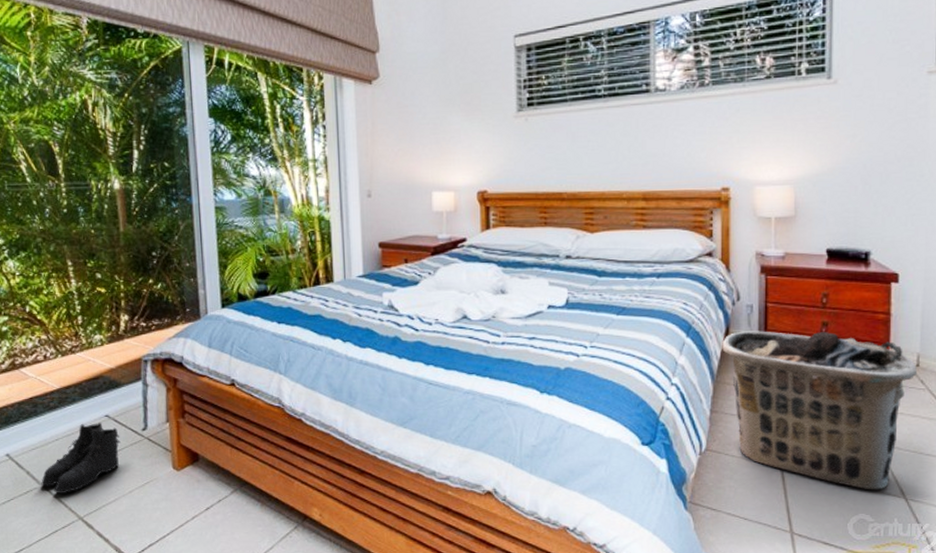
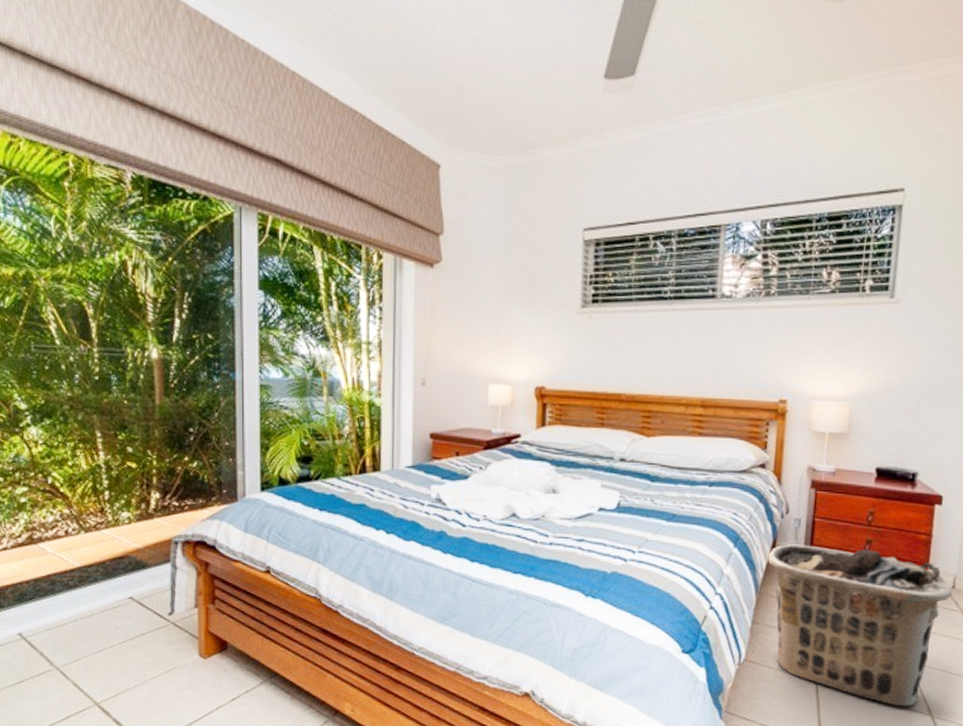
boots: present [41,423,121,493] -> none [55,605,144,677]

